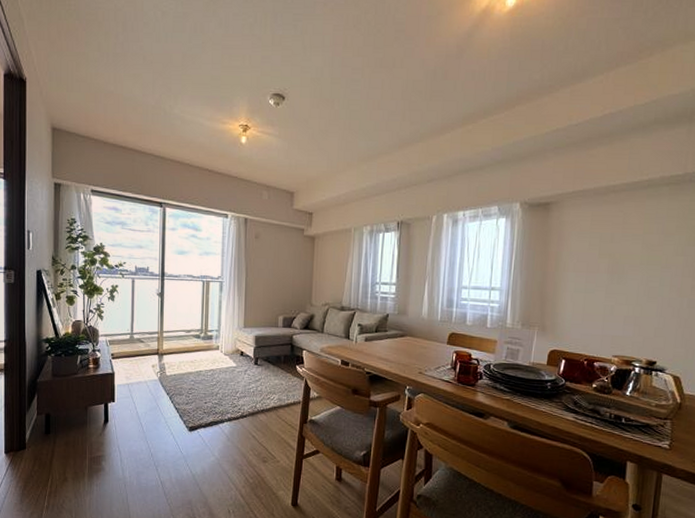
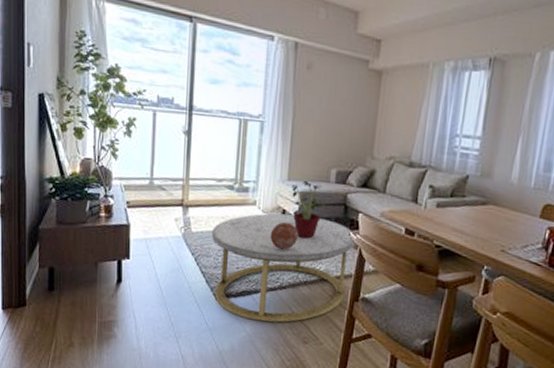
coffee table: none [183,355,302,447] -> present [212,213,355,323]
decorative sphere: none [231,361,255,385] -> present [270,221,299,250]
potted plant: none [247,326,276,374] -> present [291,180,326,239]

